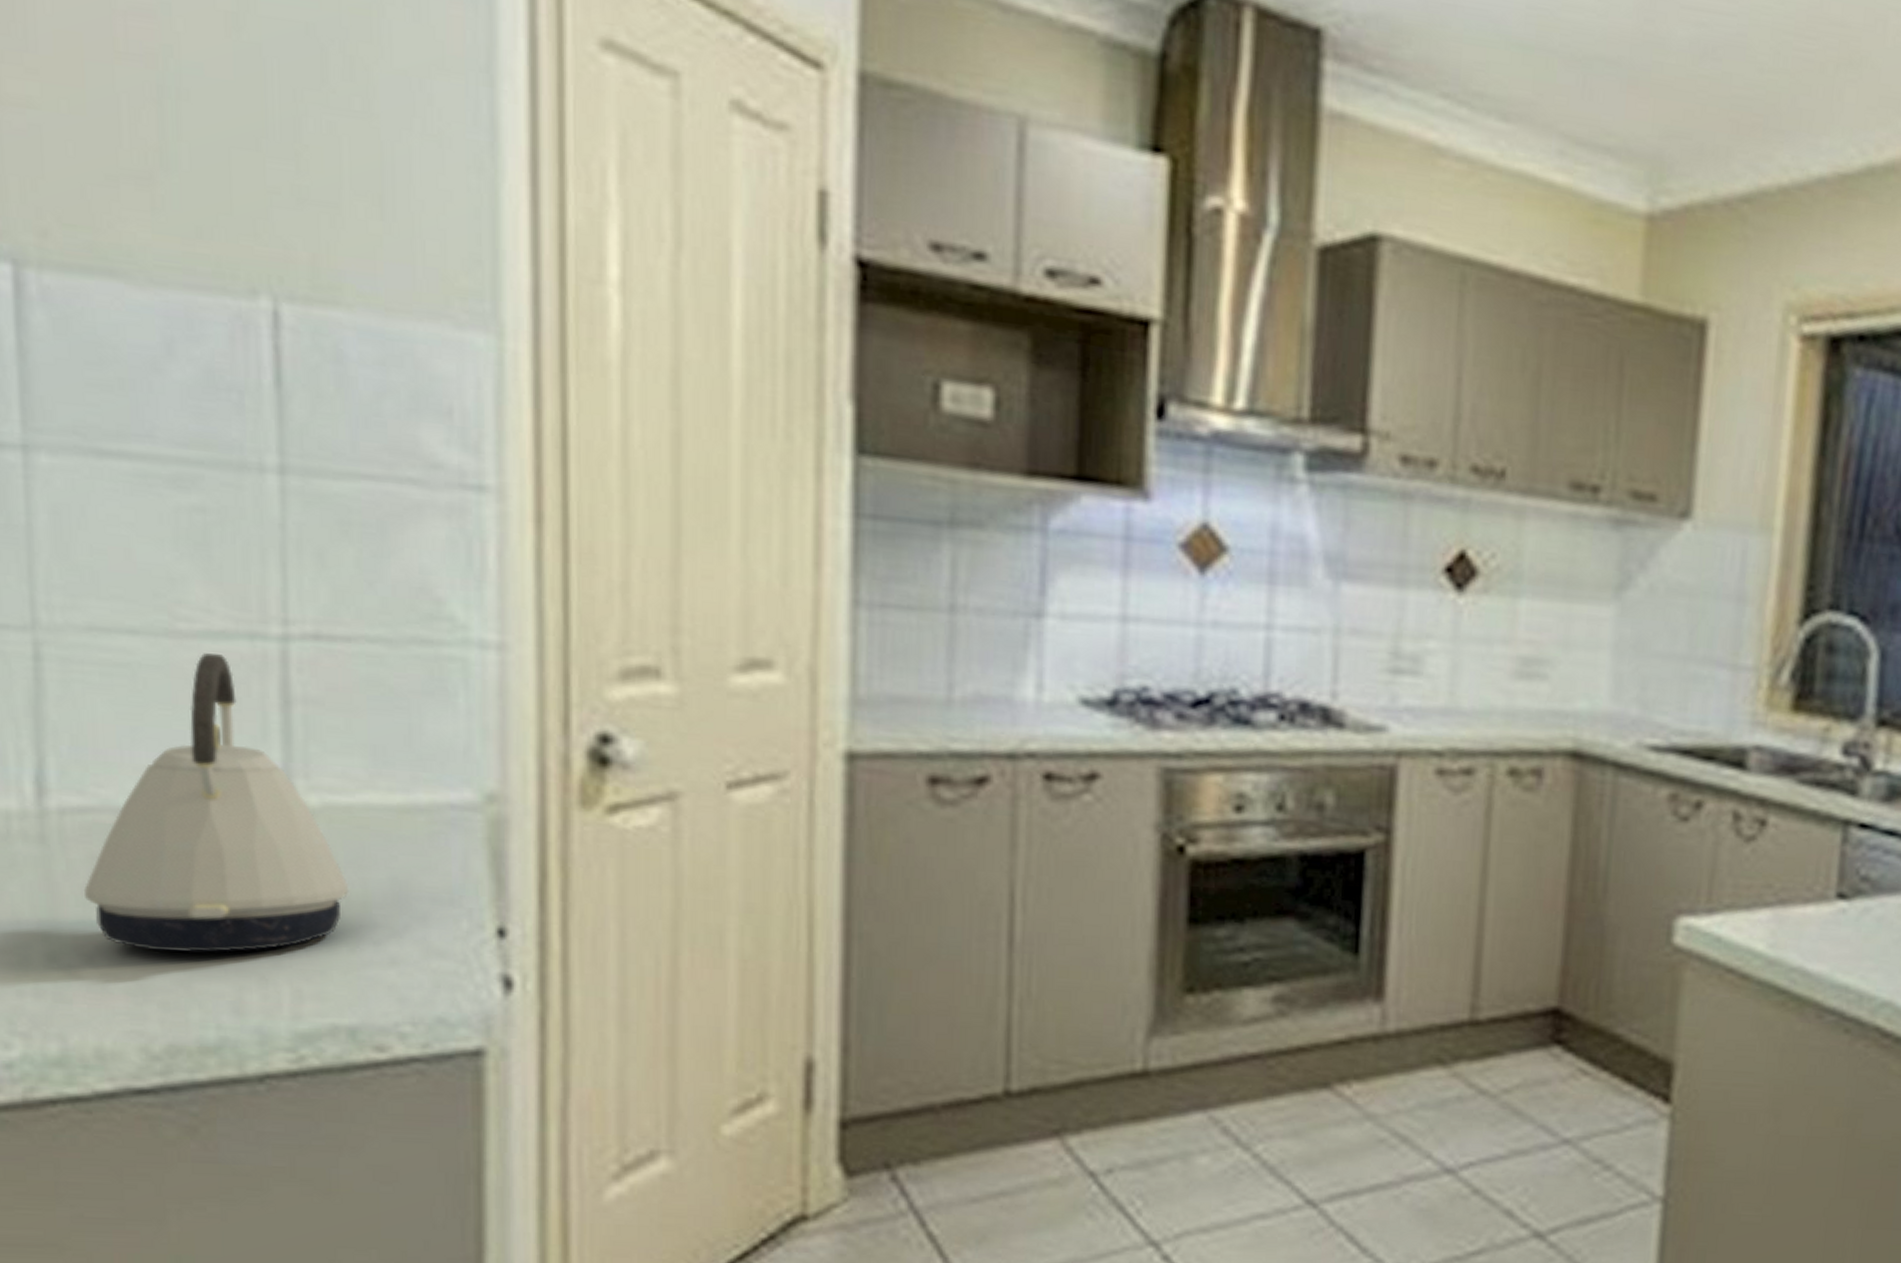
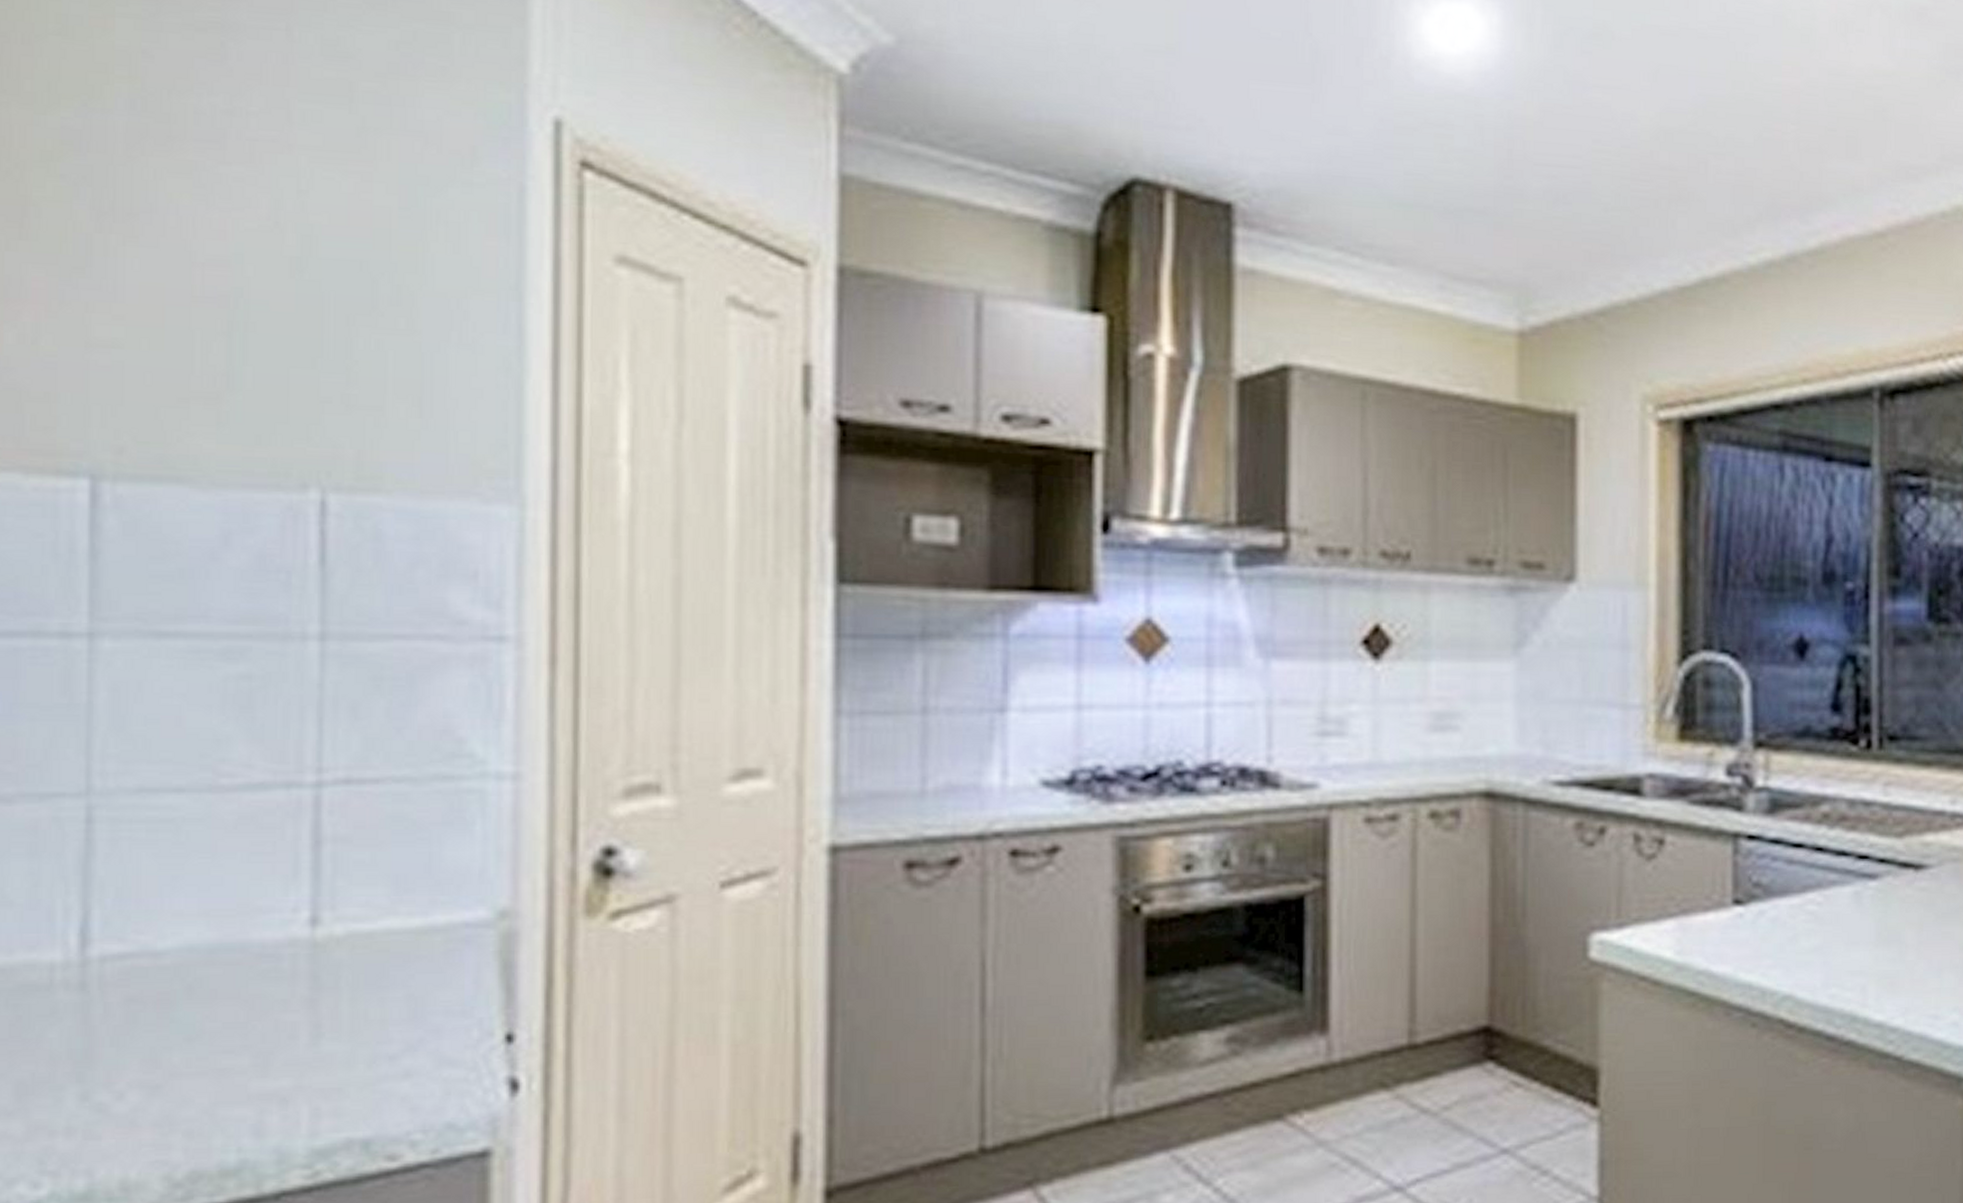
kettle: present [84,653,348,953] -> none [120,804,367,1083]

